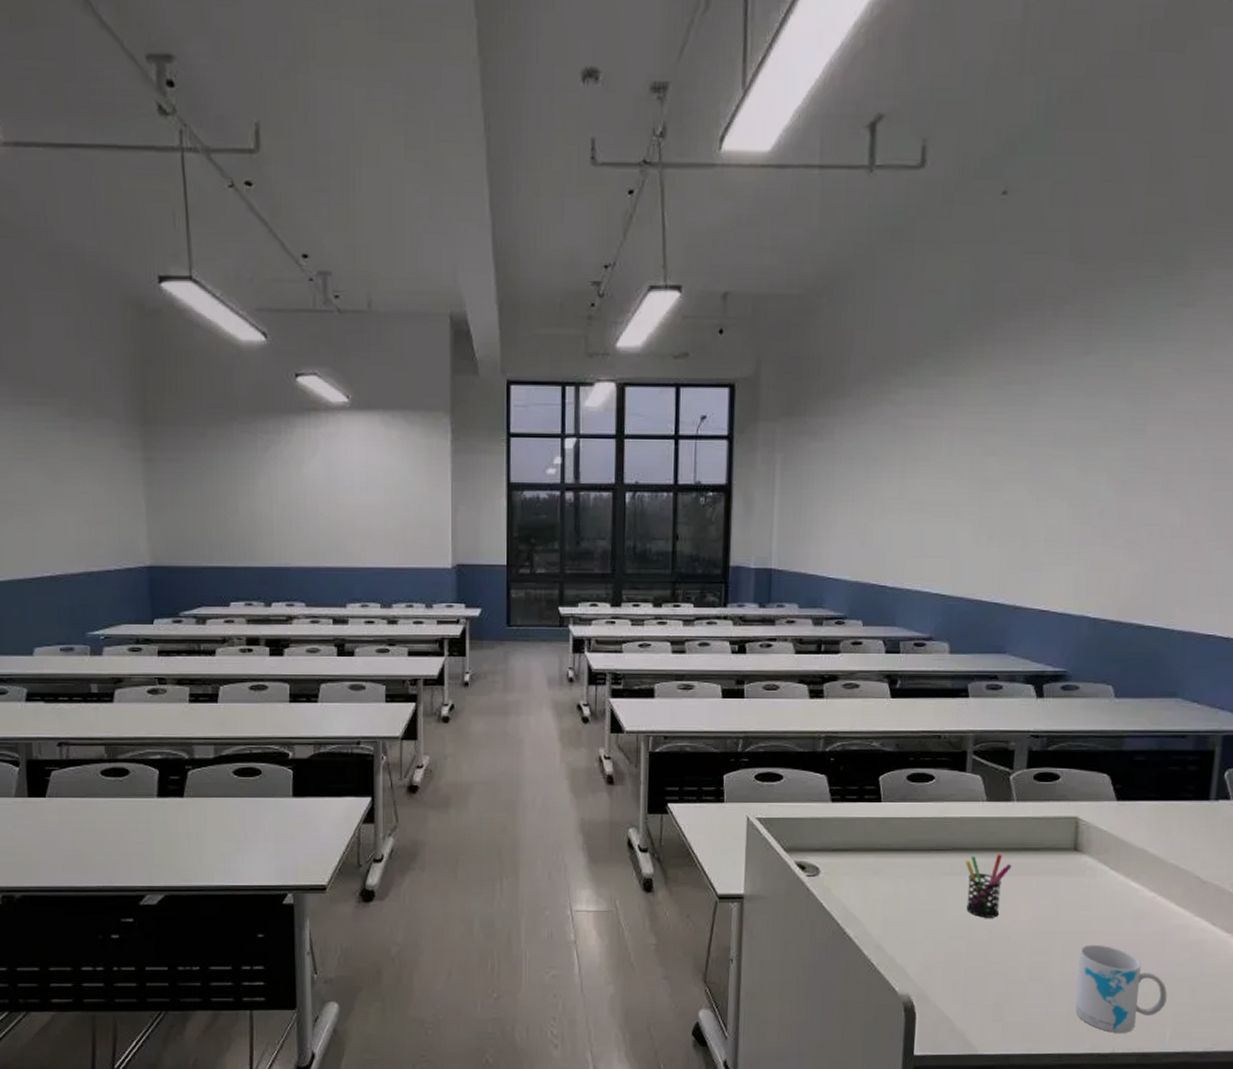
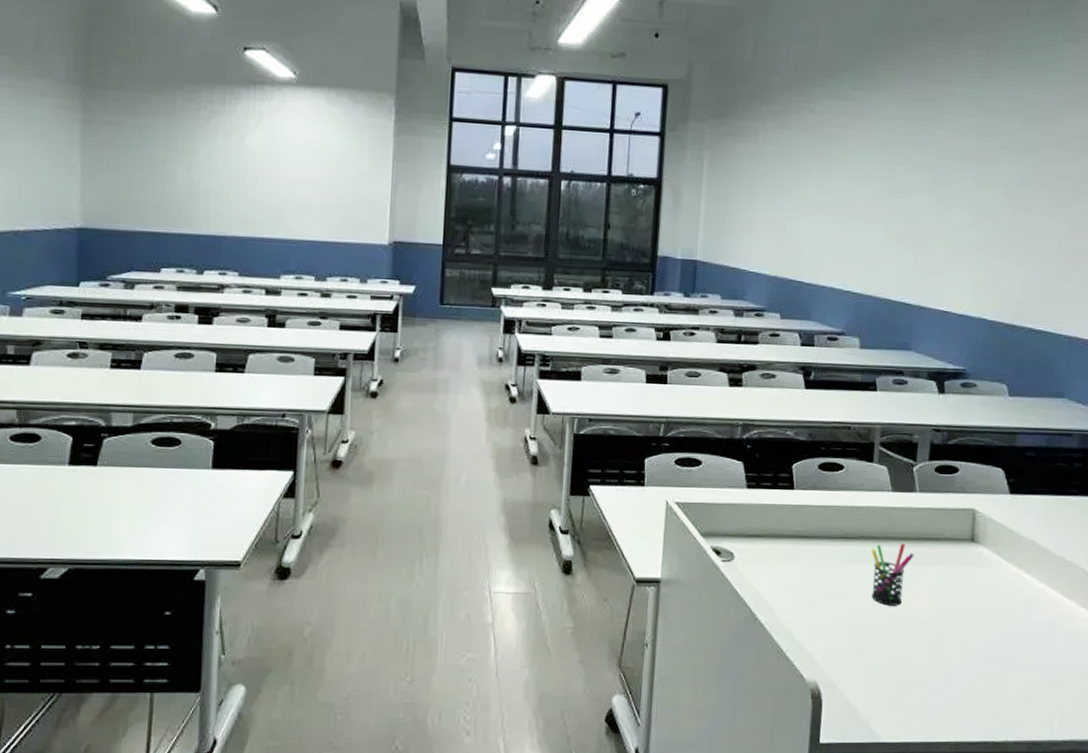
mug: present [1075,944,1167,1033] -> none [971,633,1055,721]

